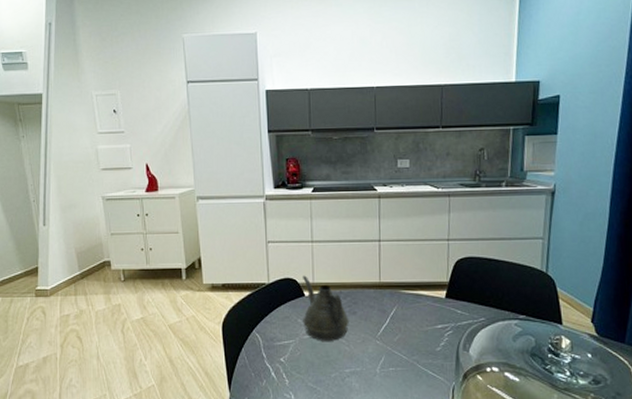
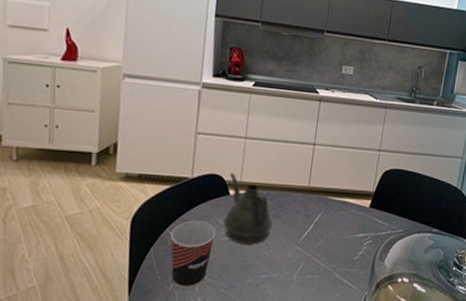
cup: none [258,322,298,385] -> present [170,220,217,290]

